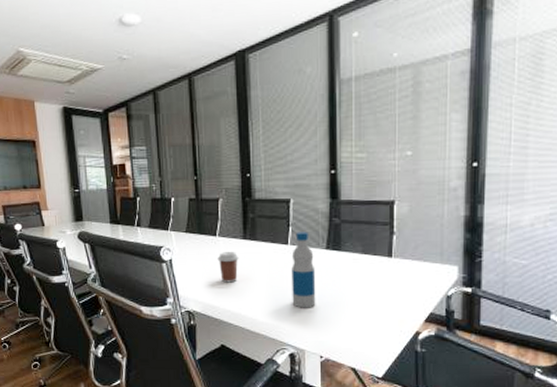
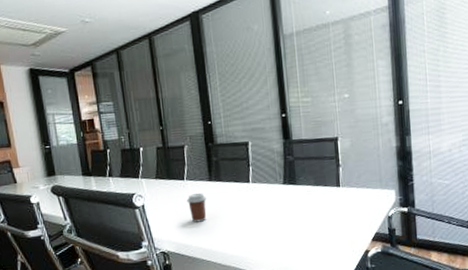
bottle: present [291,232,316,308] -> none [253,170,278,239]

